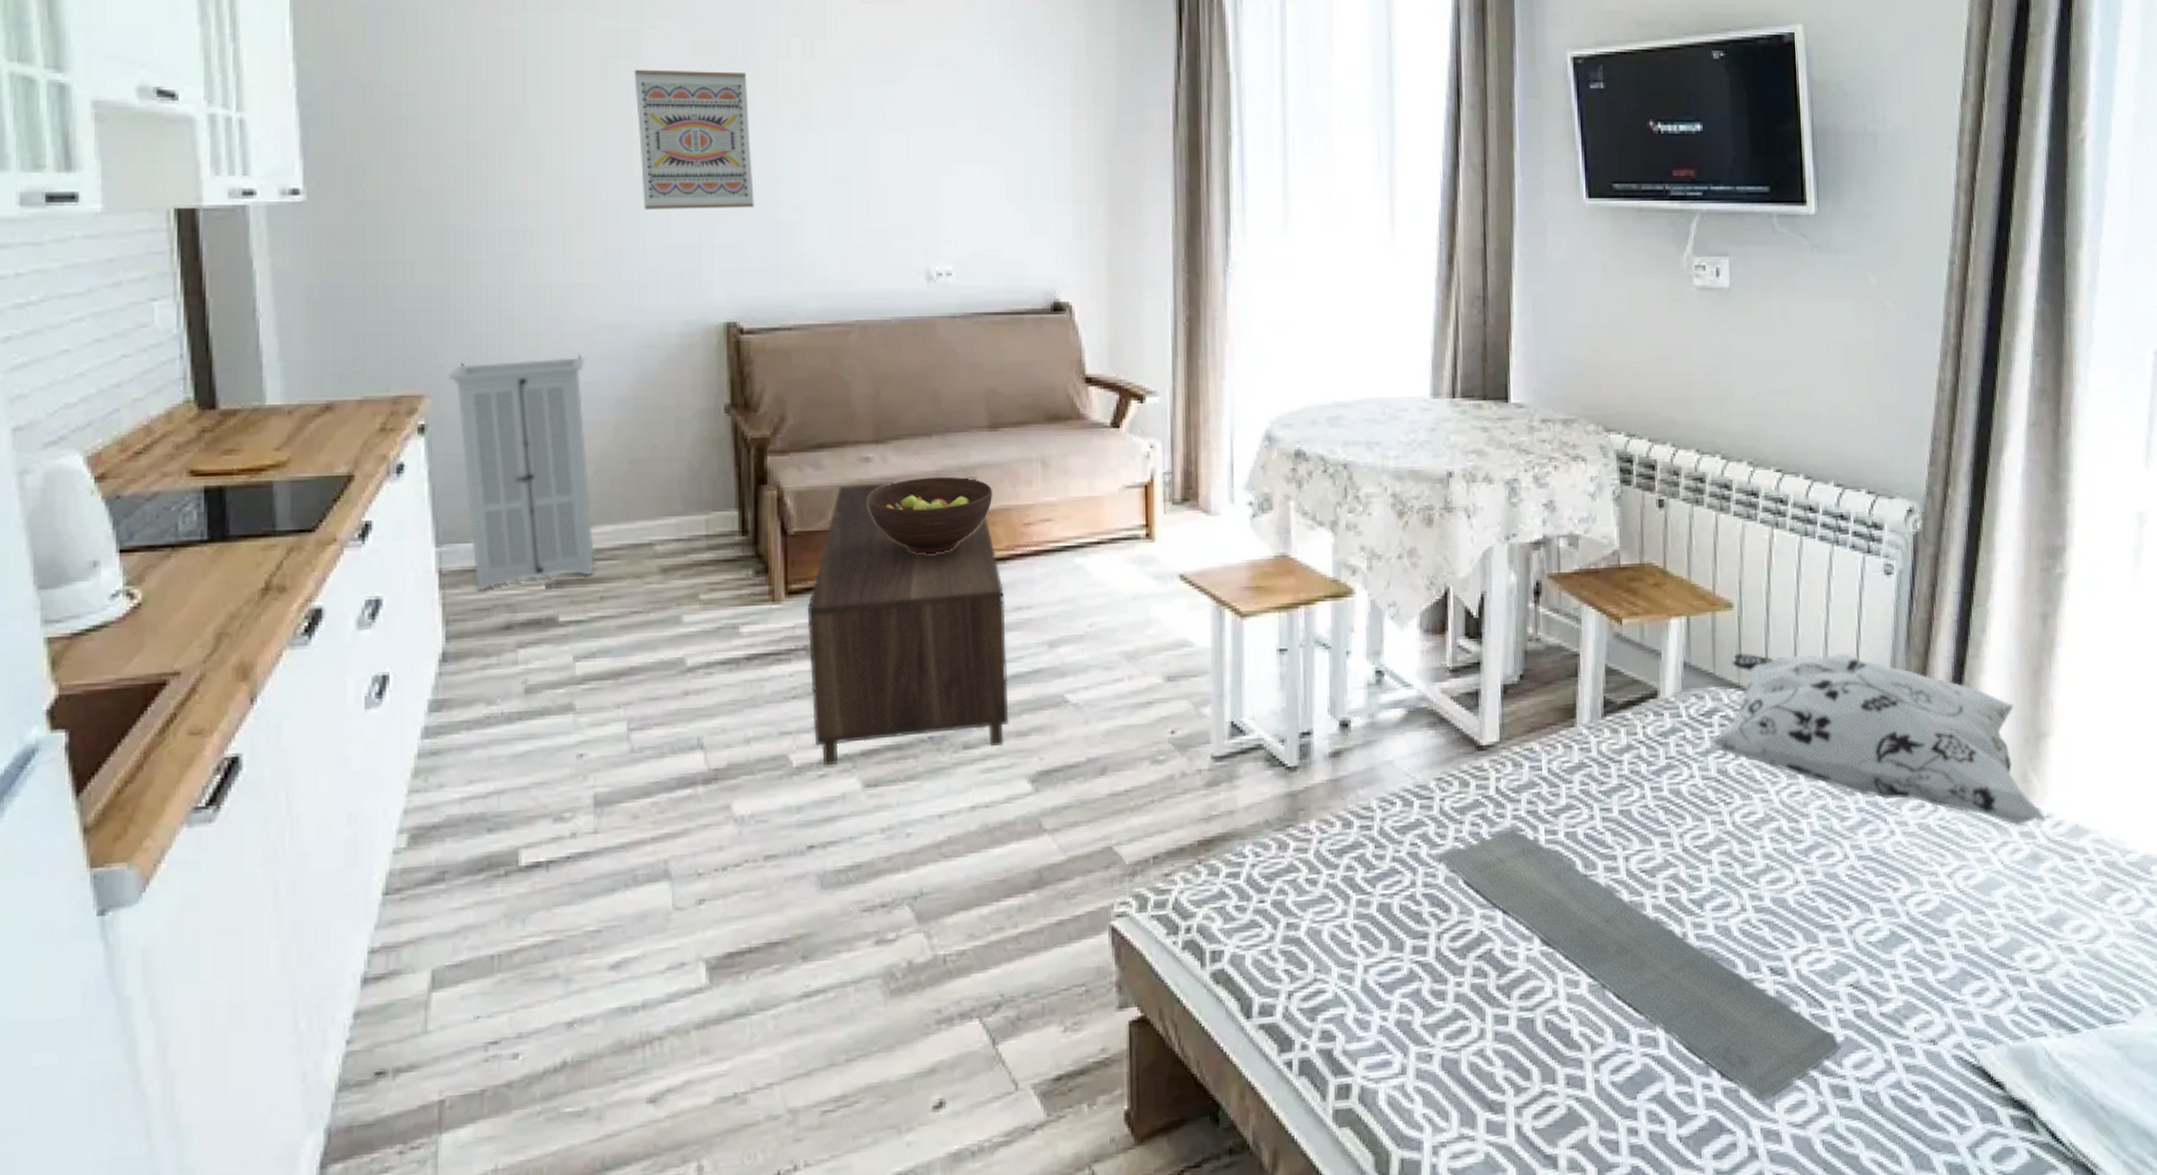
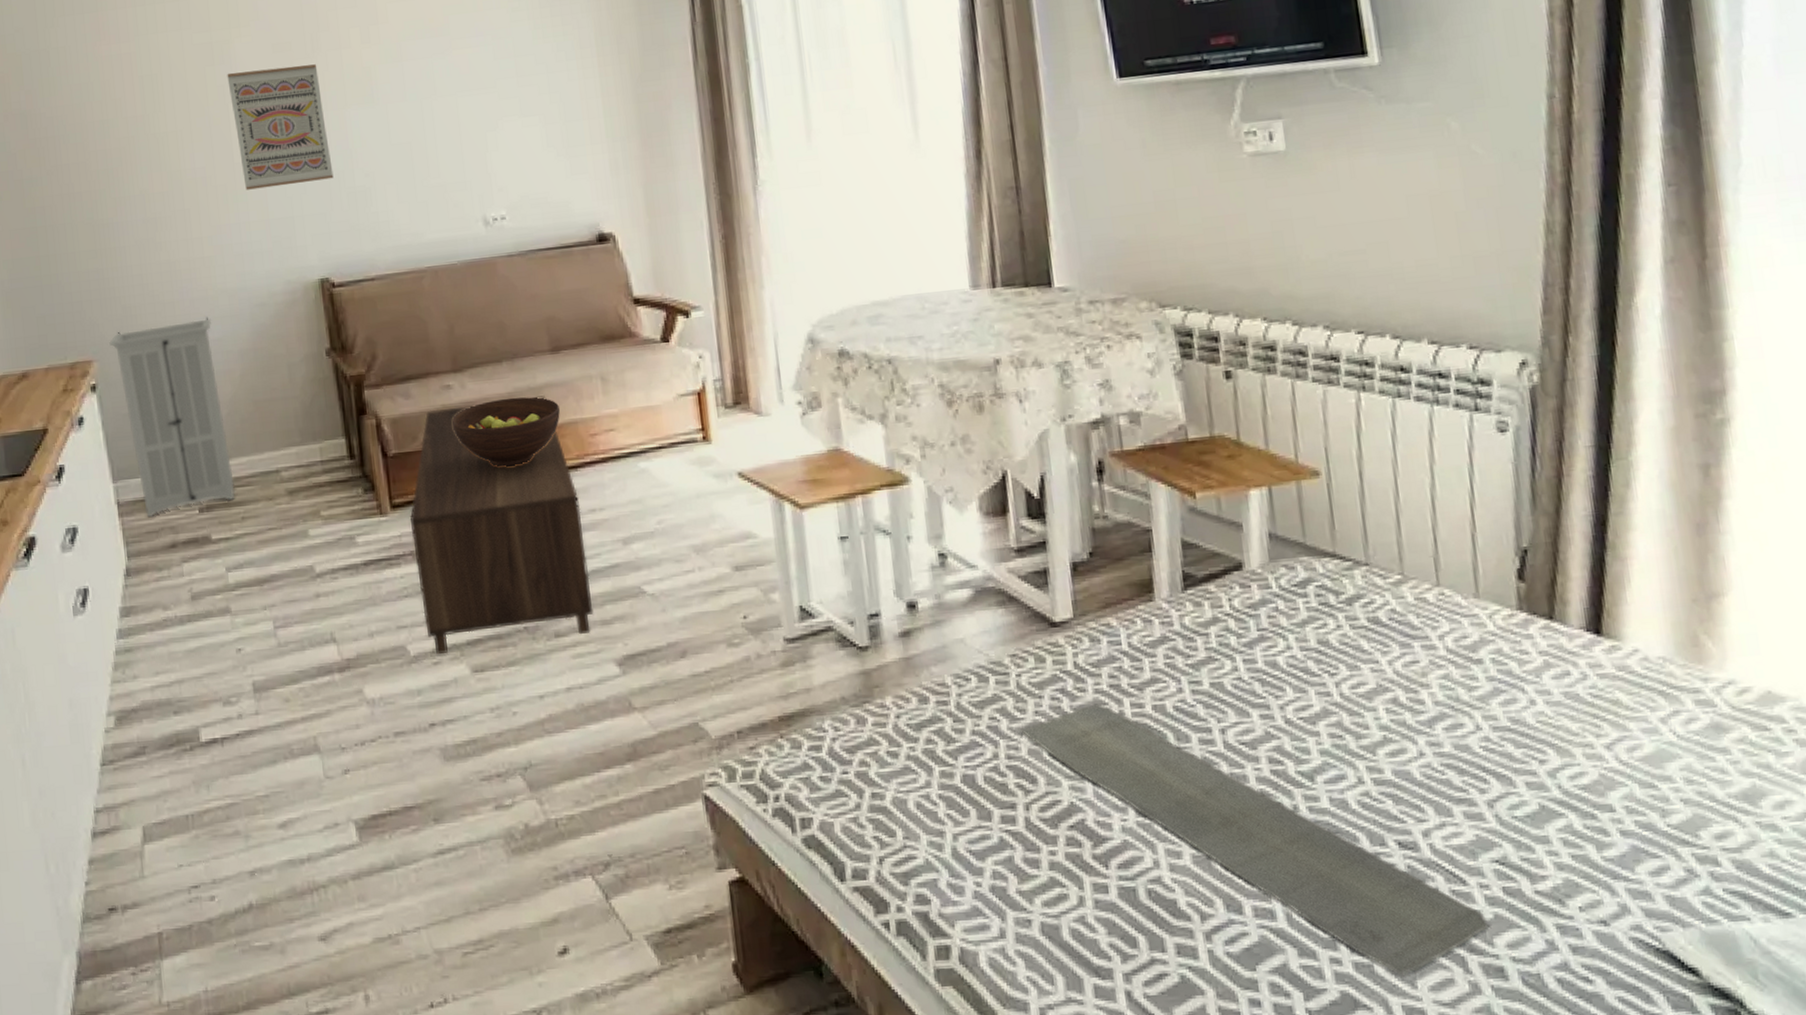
decorative pillow: present [1709,653,2045,825] -> none [1305,516,1726,692]

